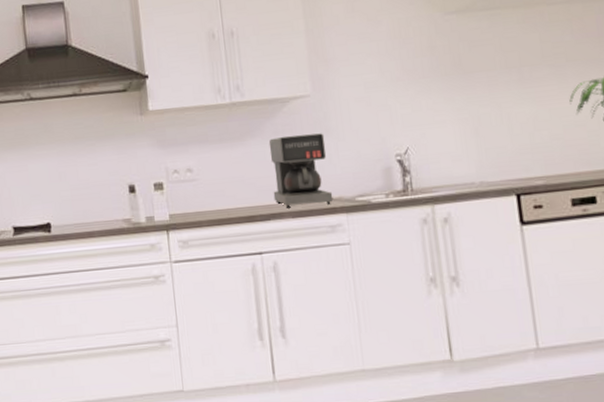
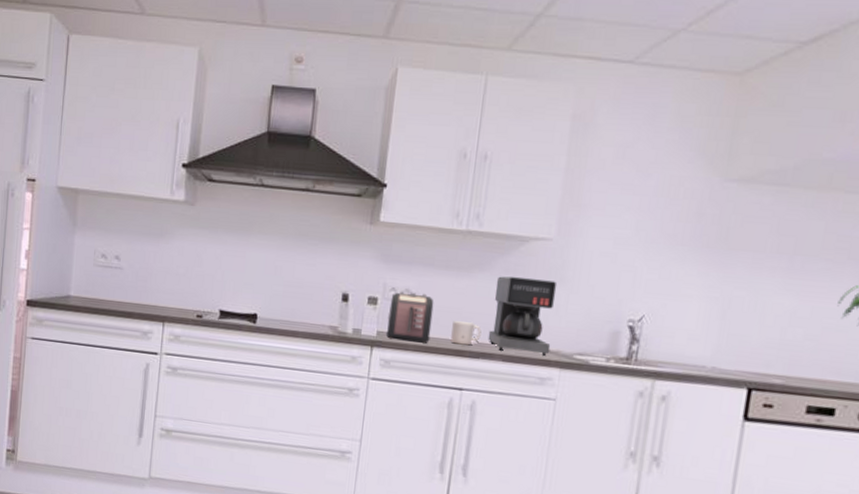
toaster: none [175,169,221,220] -> present [387,291,434,344]
mug: none [238,187,267,211] -> present [451,321,482,346]

